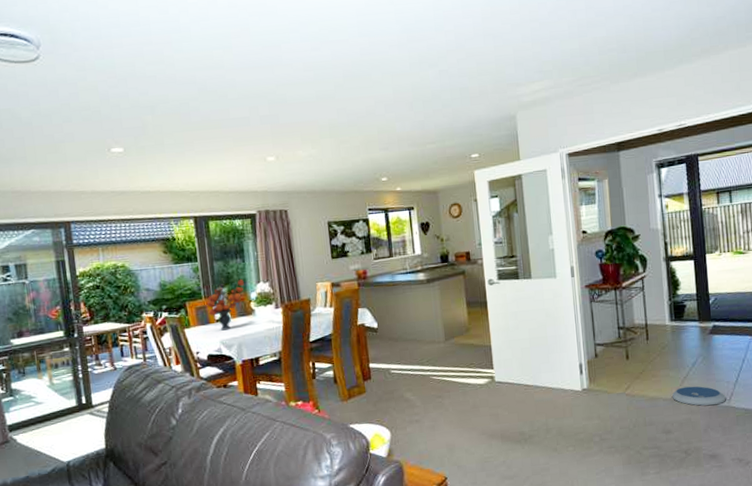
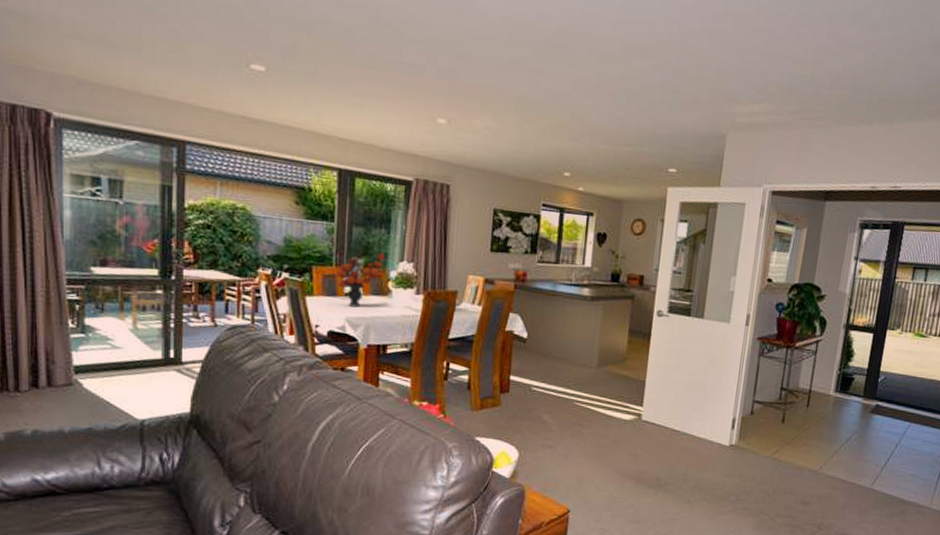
robot vacuum: present [672,386,726,406] -> none [818,461,871,486]

